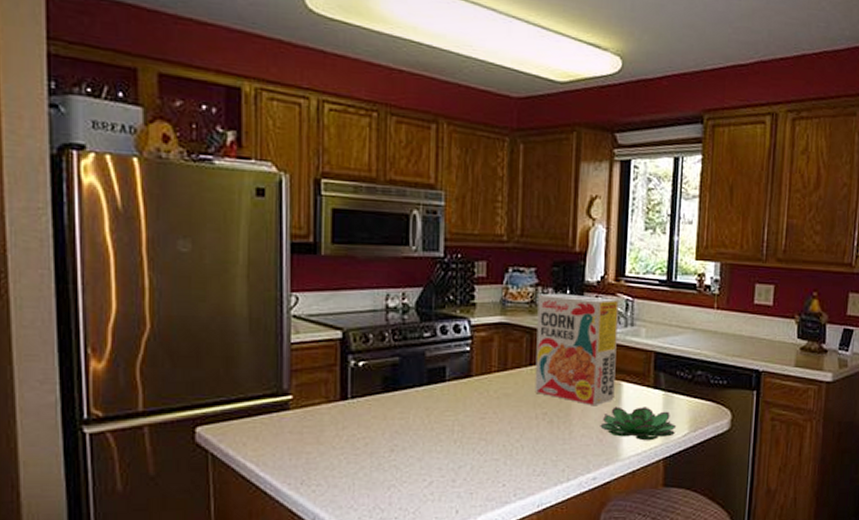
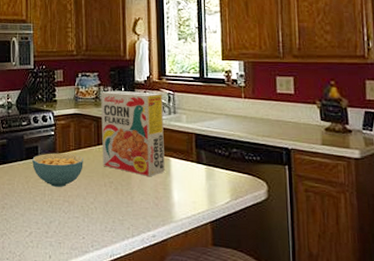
cereal bowl: none [437,375,509,421] -> present [32,153,83,187]
succulent plant: present [600,407,677,441] -> none [155,178,220,207]

